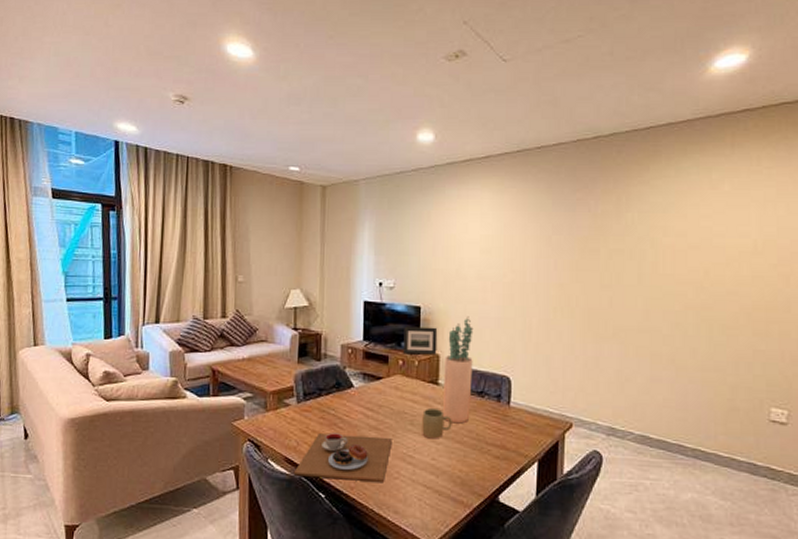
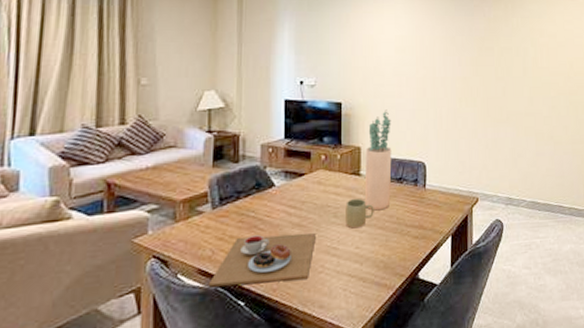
picture frame: present [403,326,438,355] -> none [326,121,359,149]

